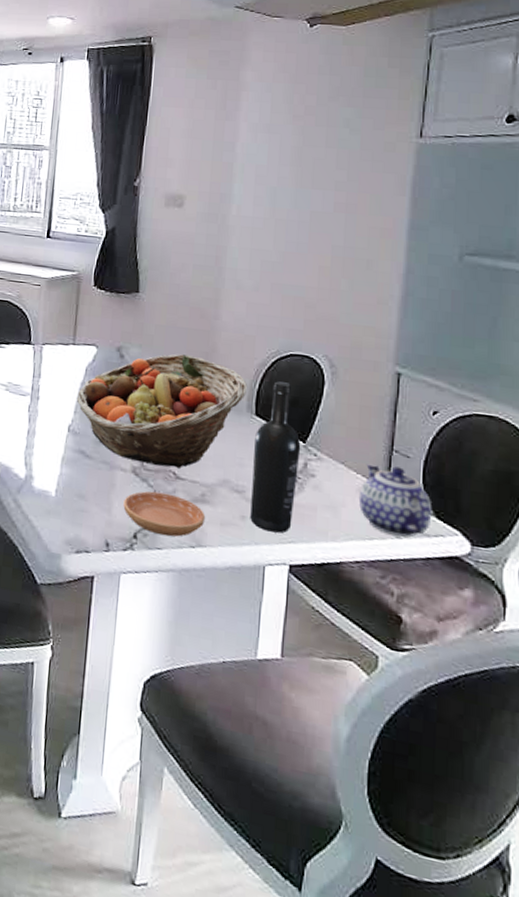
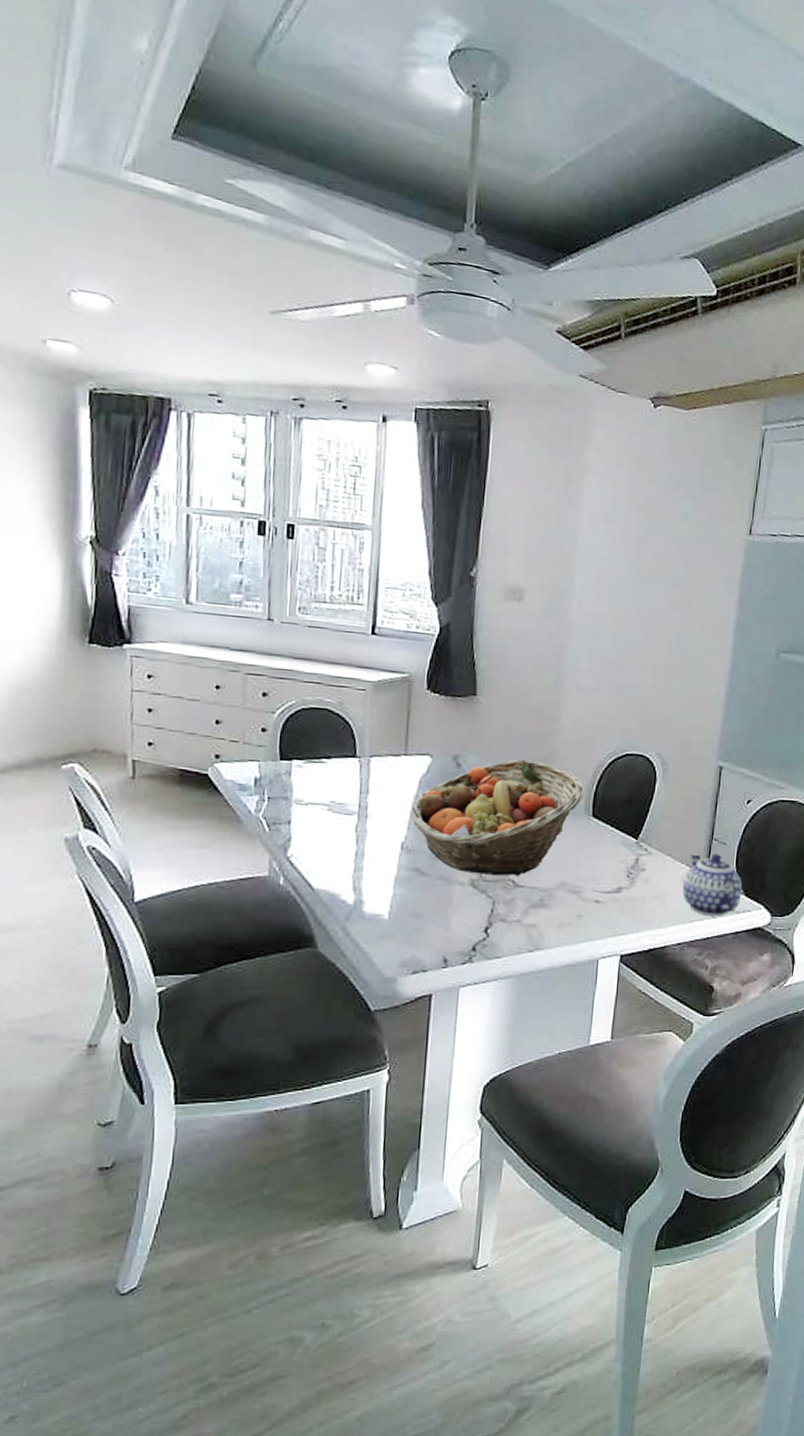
saucer: present [123,491,206,537] -> none [461,902,544,945]
wine bottle: present [250,381,301,533] -> none [586,781,634,927]

